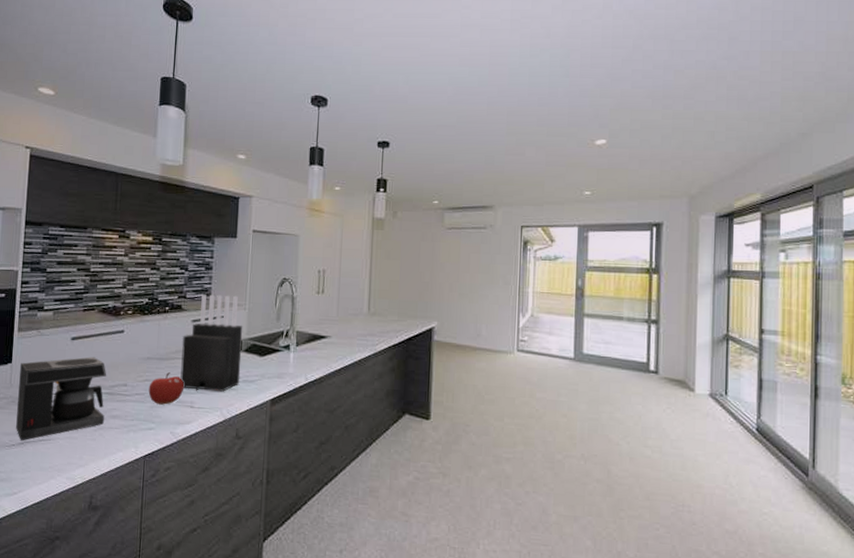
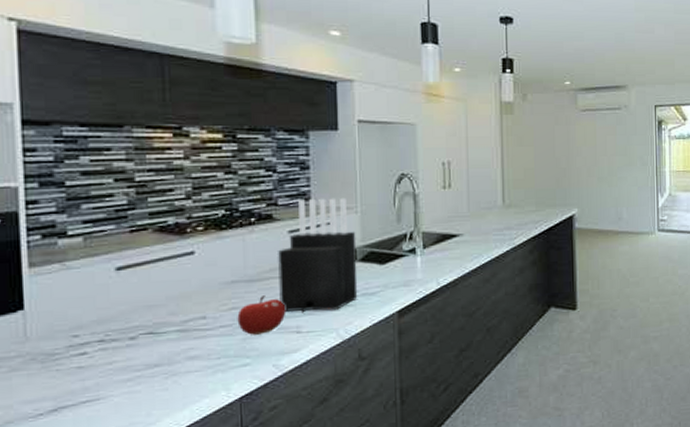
coffee maker: present [16,357,107,441] -> none [39,288,178,408]

